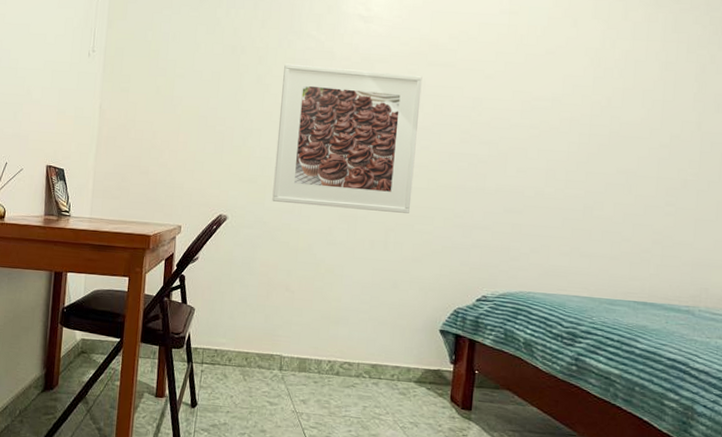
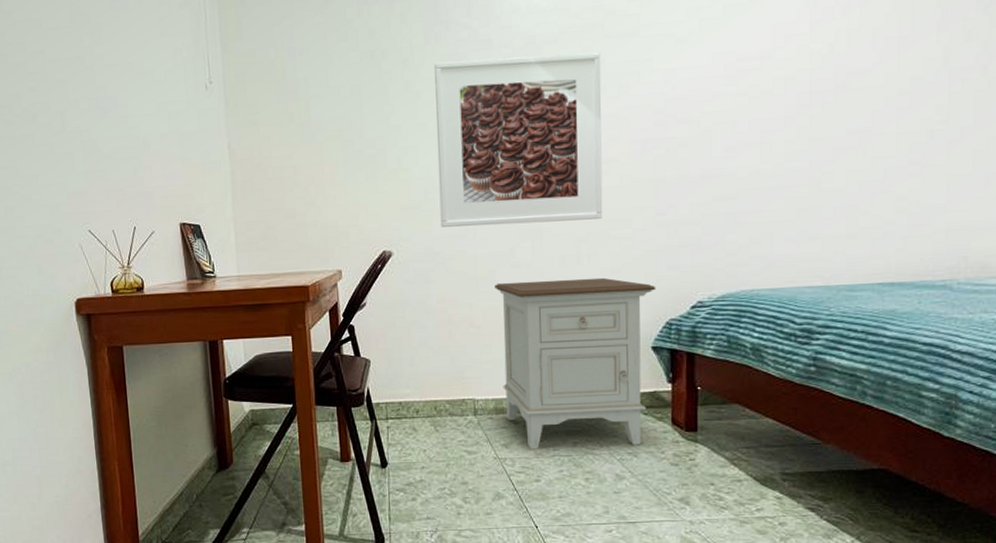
nightstand: none [308,256,449,416] -> present [495,277,656,449]

